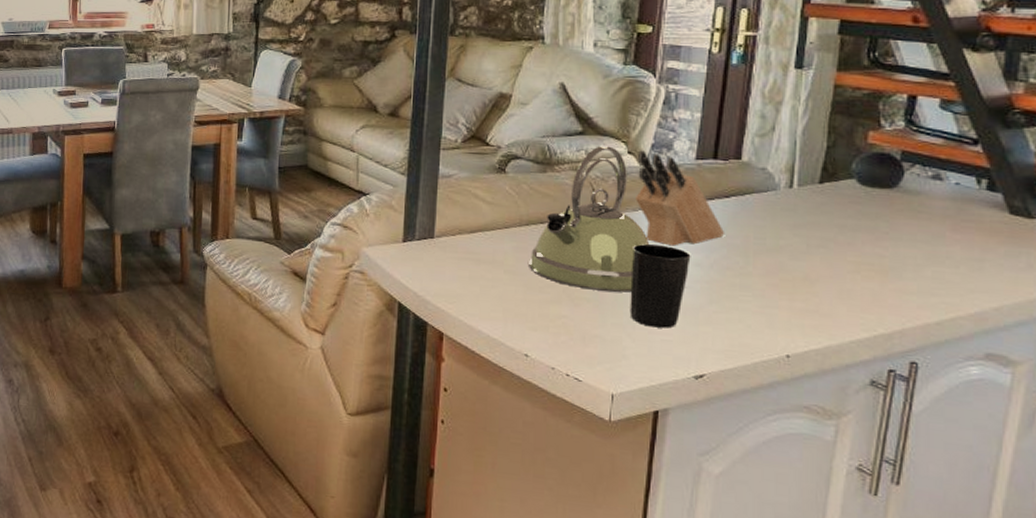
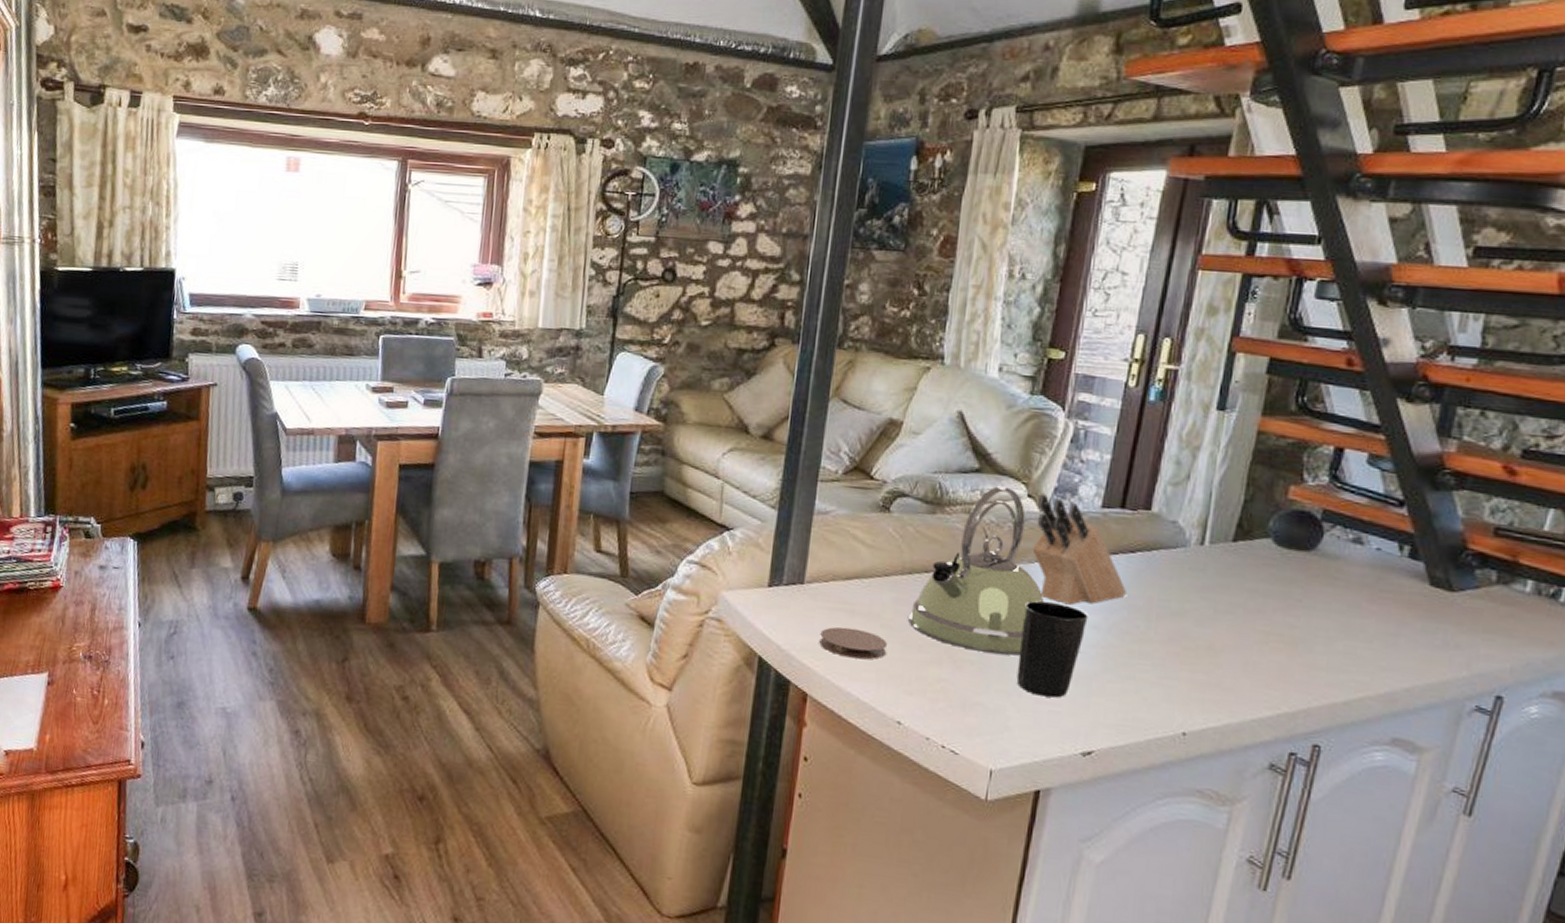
coaster: none [451,273,512,302] -> present [819,626,888,660]

